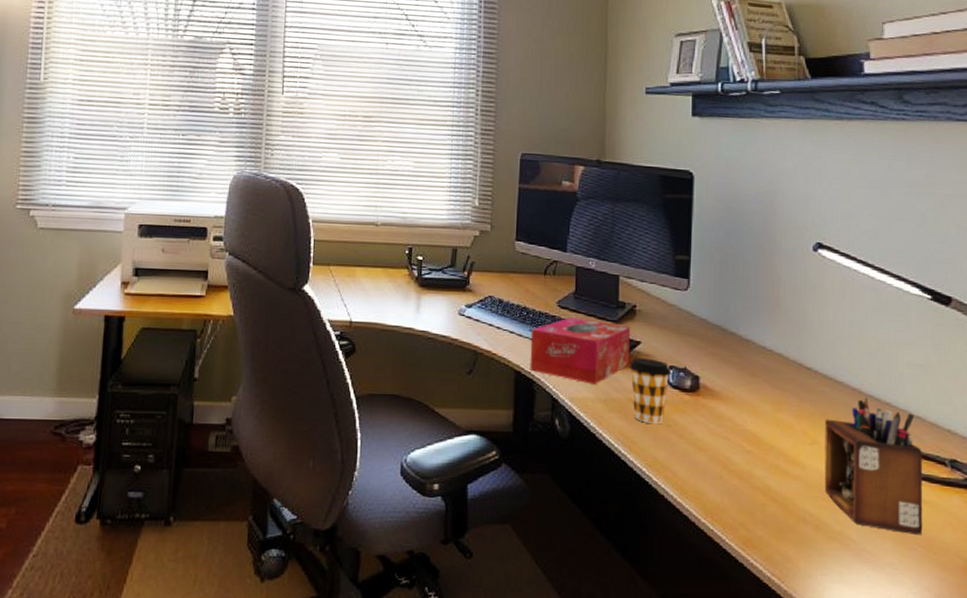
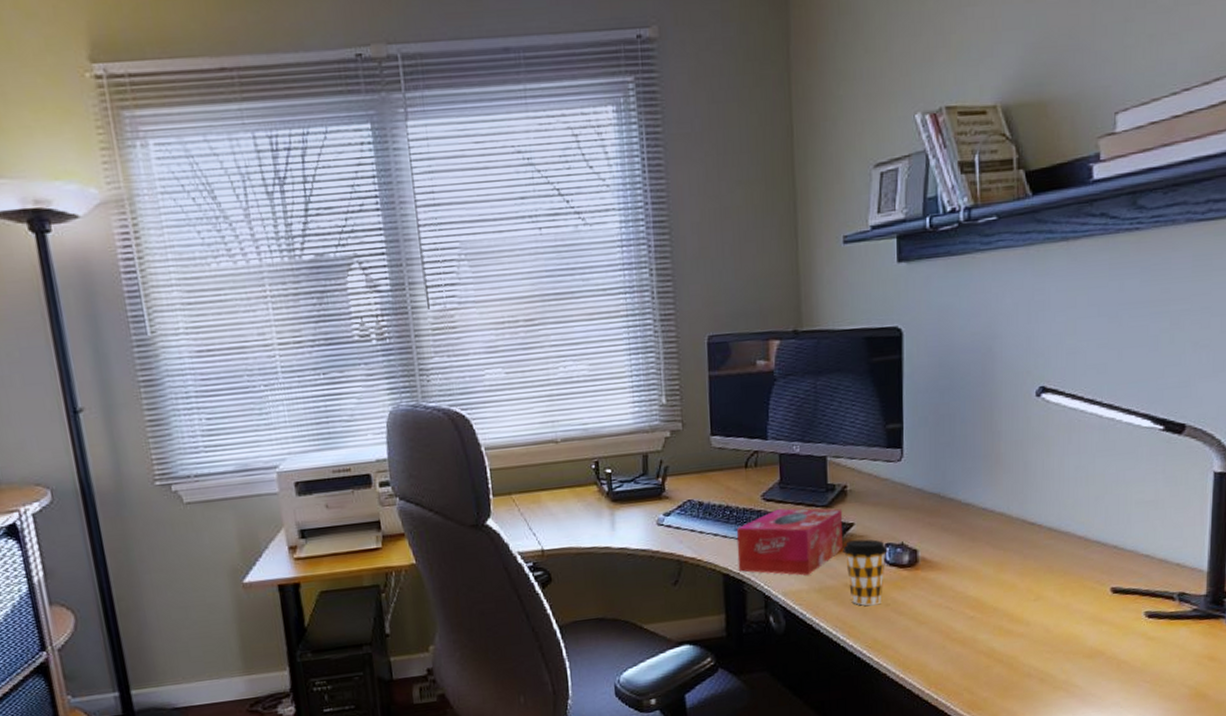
desk organizer: present [824,398,923,536] -> none [1049,544,1151,672]

